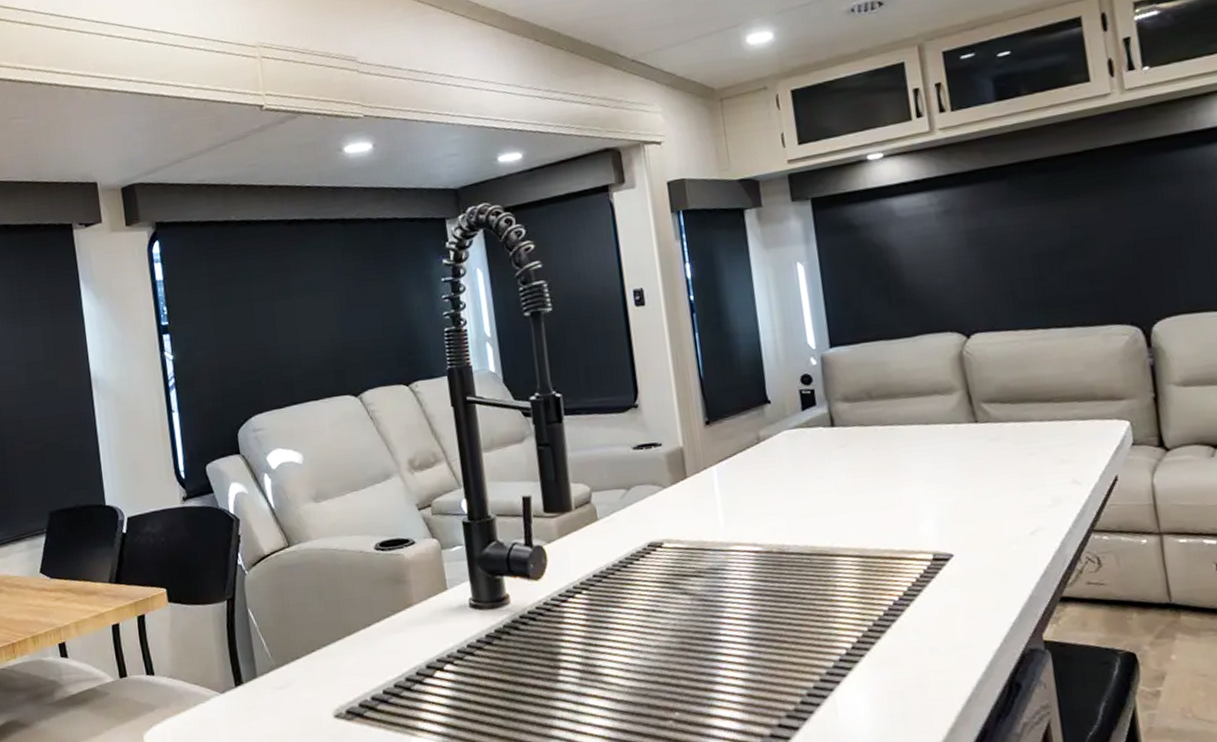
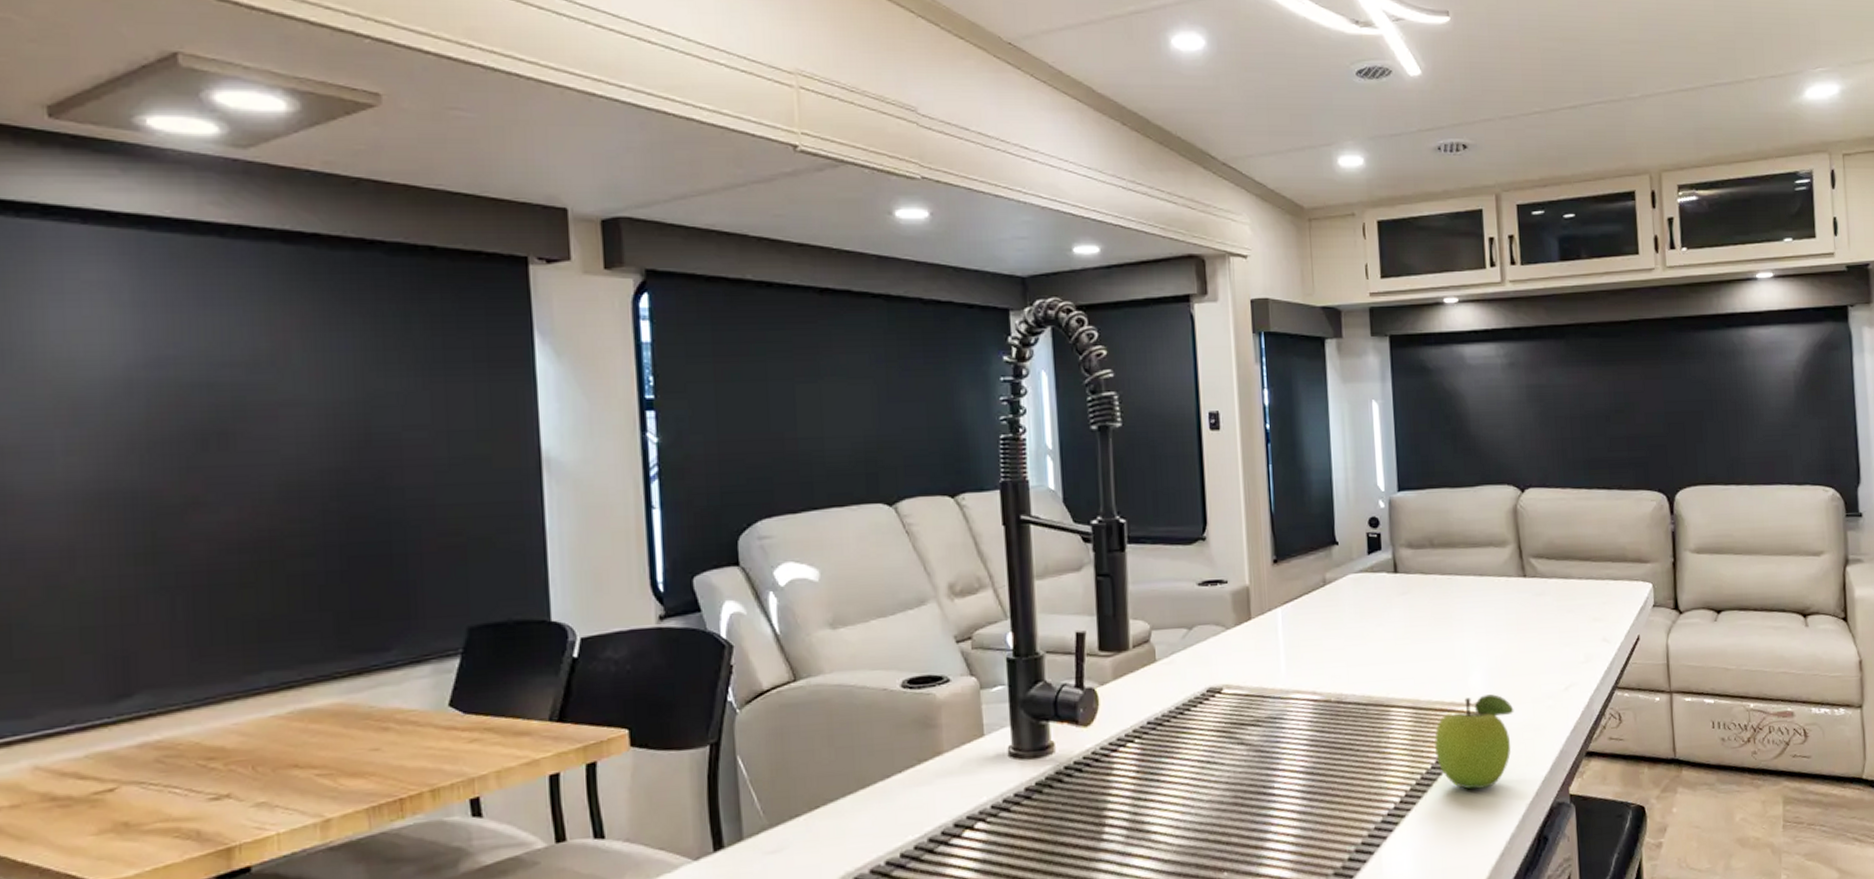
fruit: none [885,541,973,636] -> present [1435,694,1514,790]

